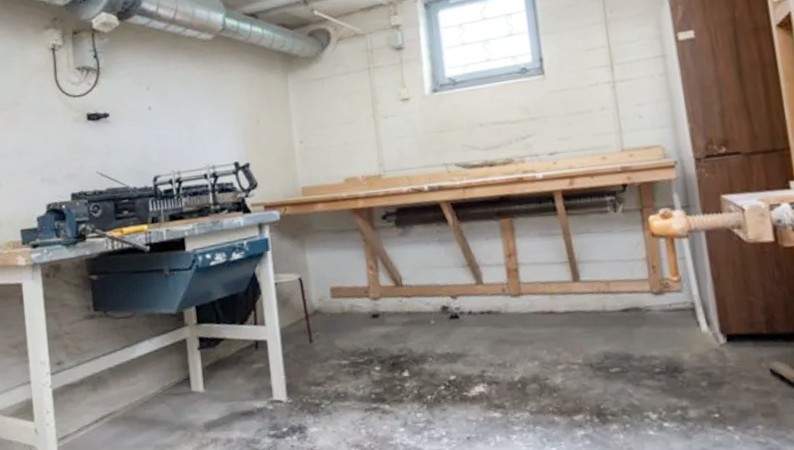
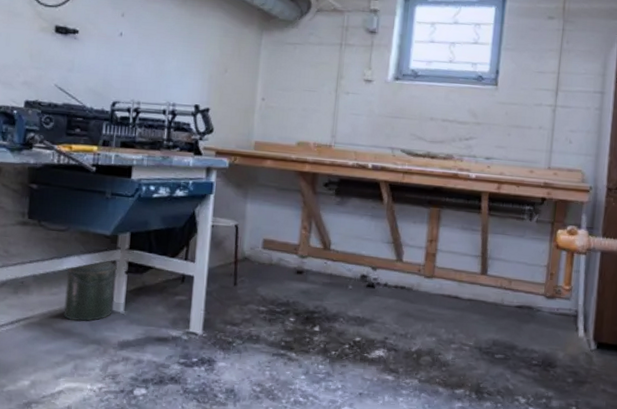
canister: none [139,338,192,409] -> present [63,259,119,321]

